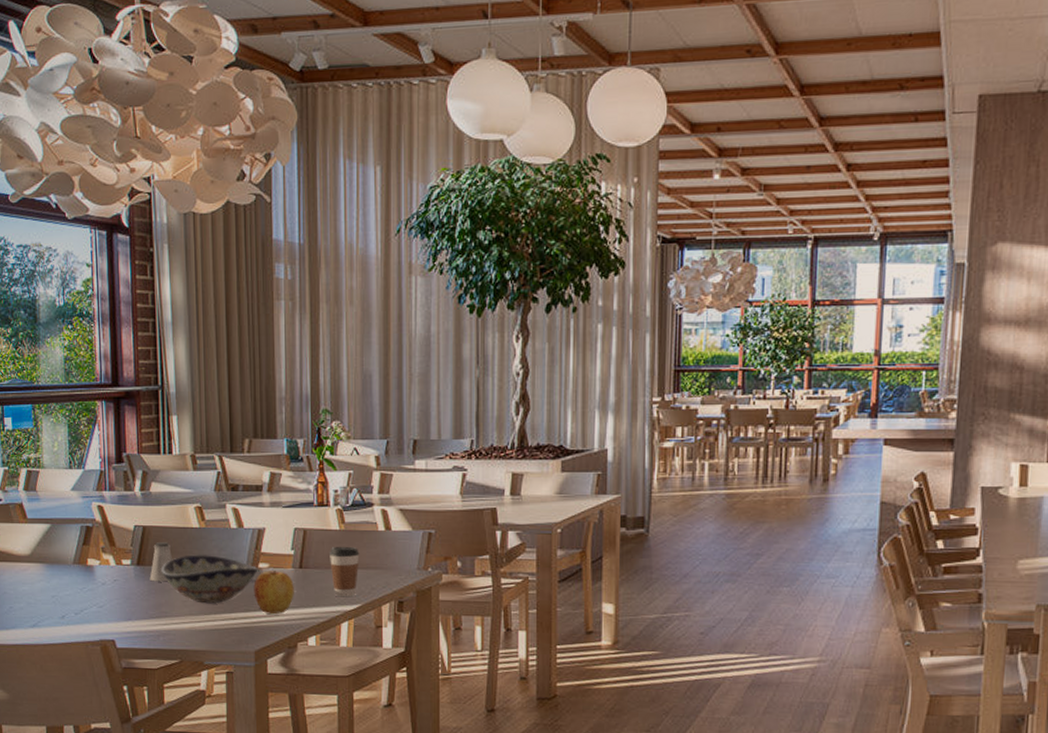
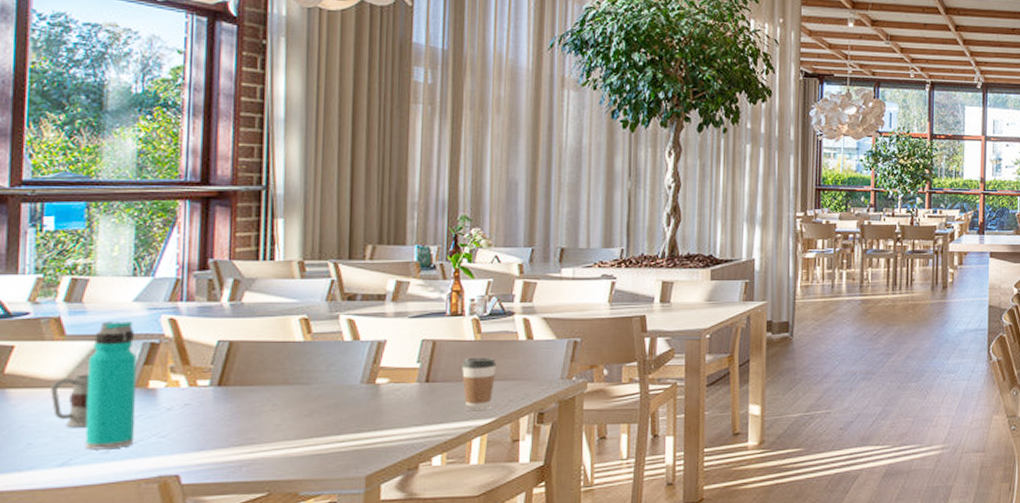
mug: none [21,551,48,596] -> present [50,374,89,428]
water bottle: none [44,507,81,616] -> present [85,321,137,450]
saltshaker: present [149,541,173,582] -> none [233,357,267,404]
decorative bowl: present [161,555,258,604] -> none [250,371,375,426]
apple: present [253,571,294,615] -> none [368,386,418,435]

